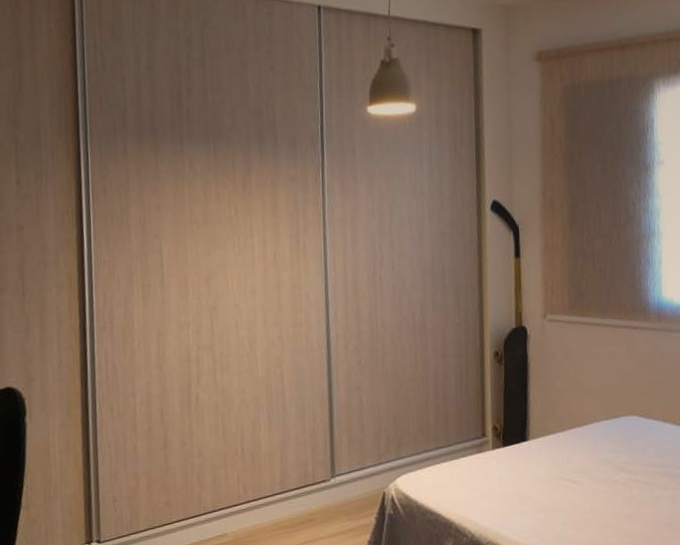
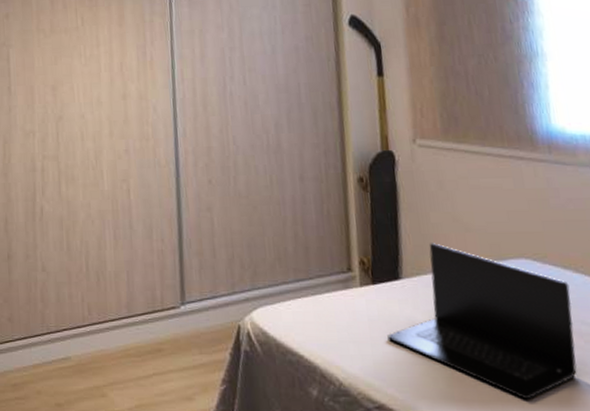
laptop: none [514,407,669,535] -> present [387,243,577,400]

